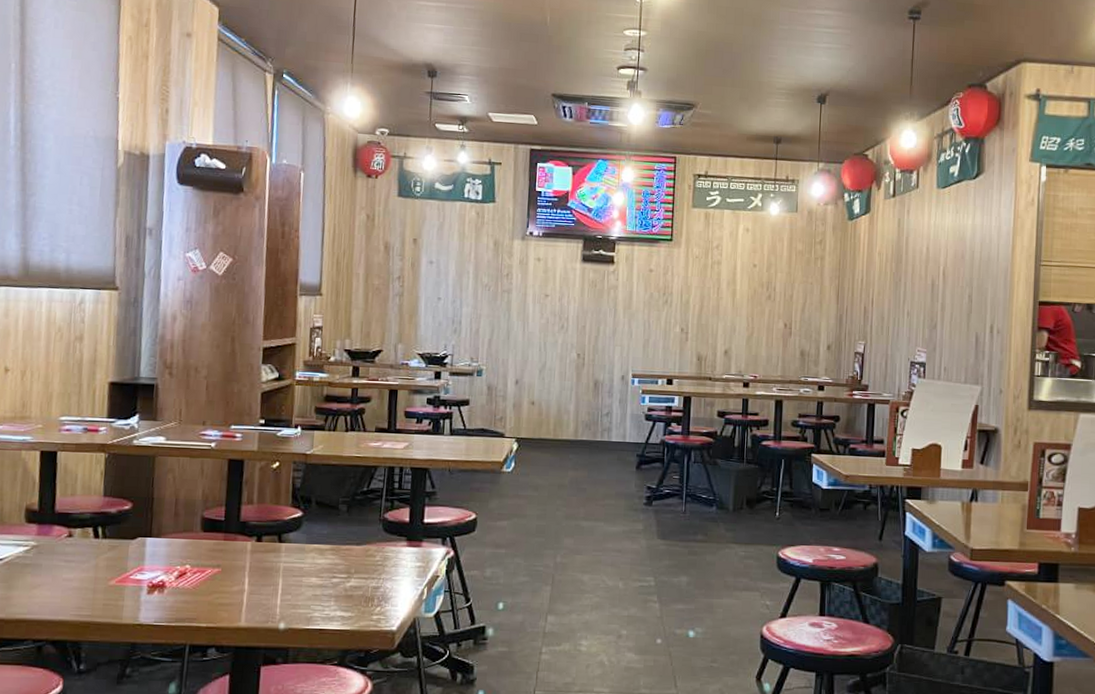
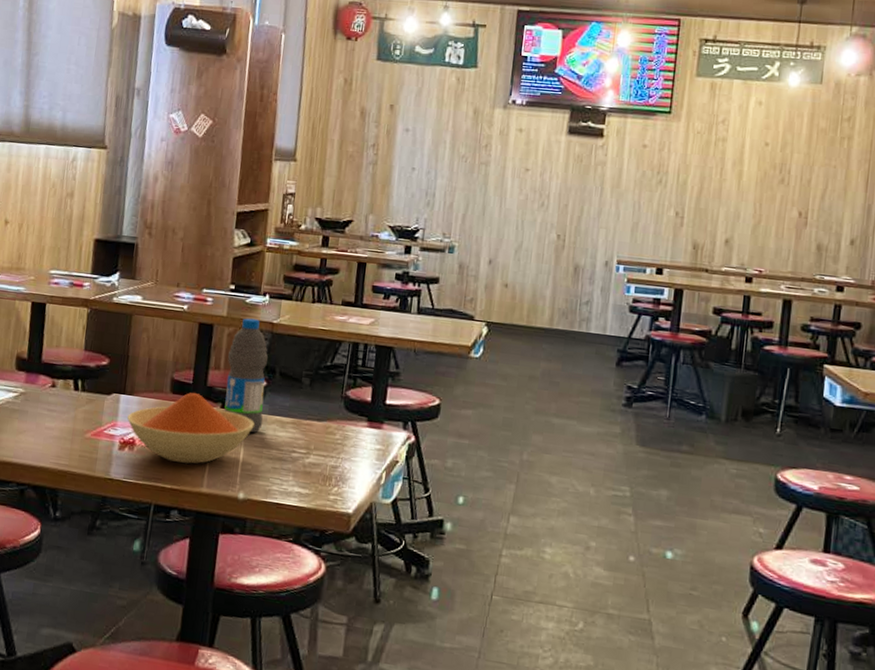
bowl: none [154,529,292,600] -> present [126,392,255,464]
water bottle: none [259,451,303,563] -> present [224,318,268,433]

